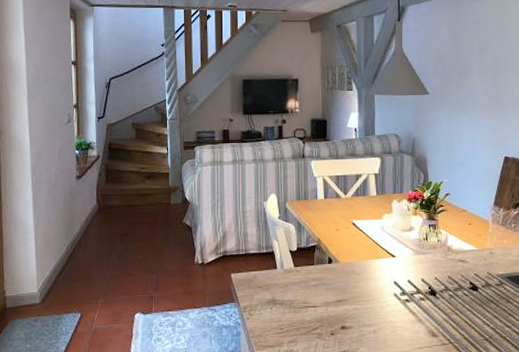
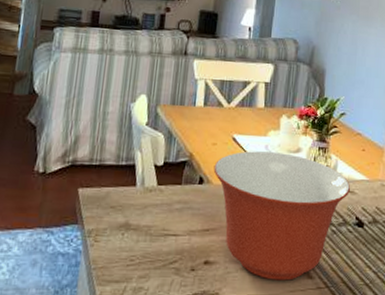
mixing bowl: none [339,232,463,340] -> present [213,151,351,281]

